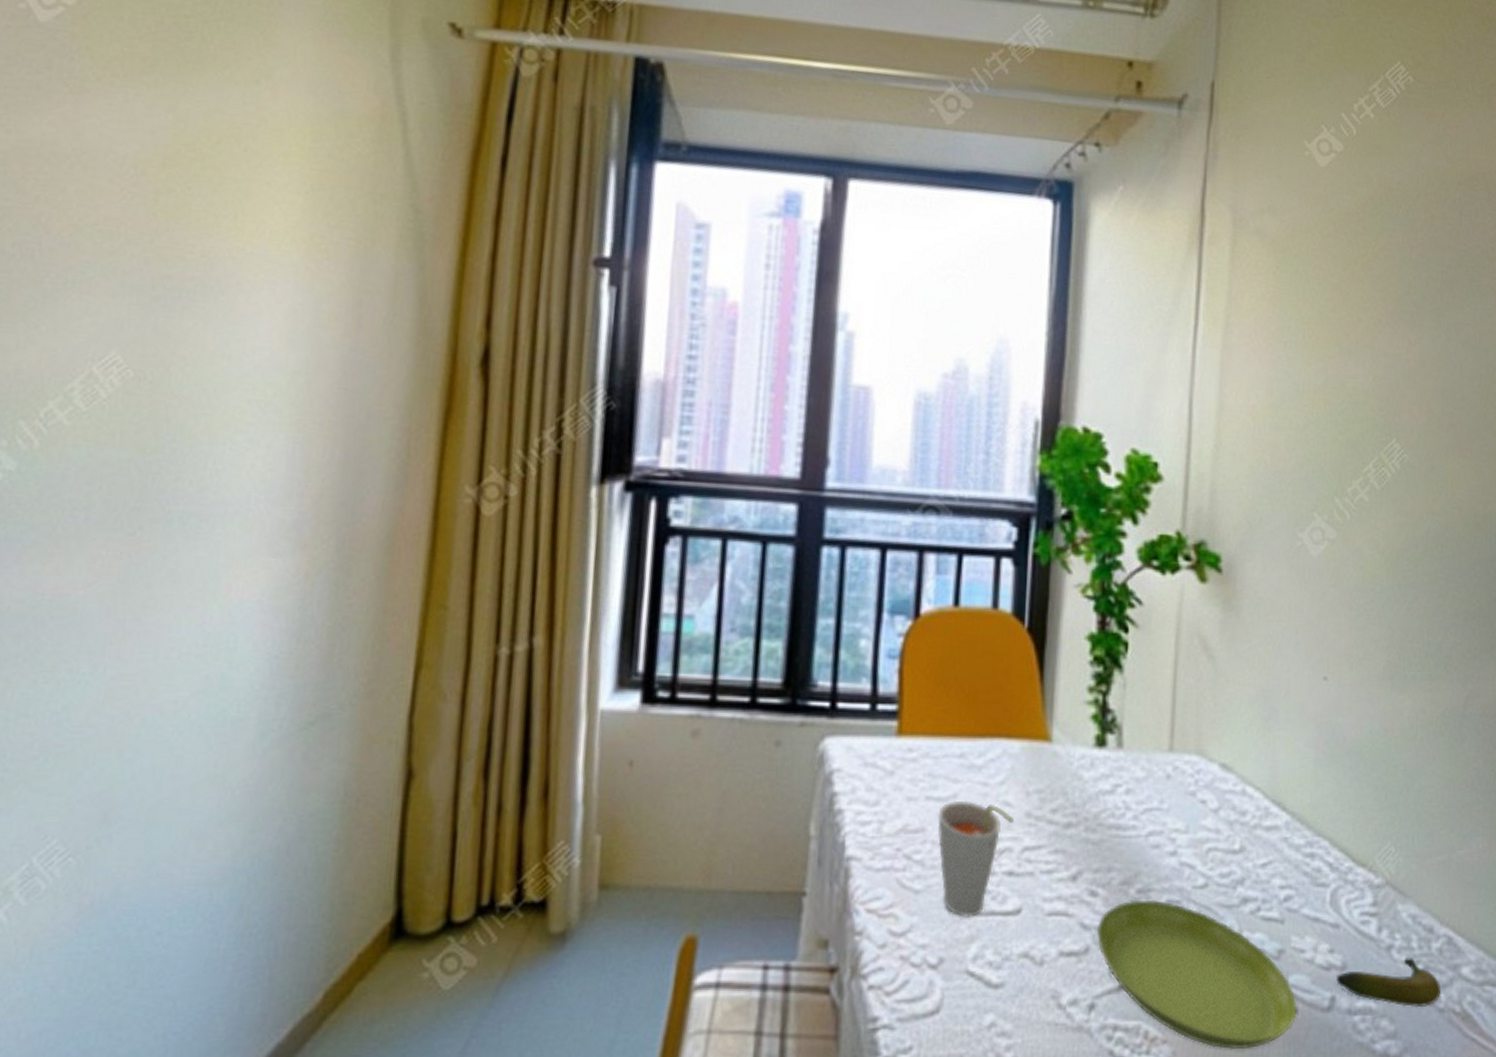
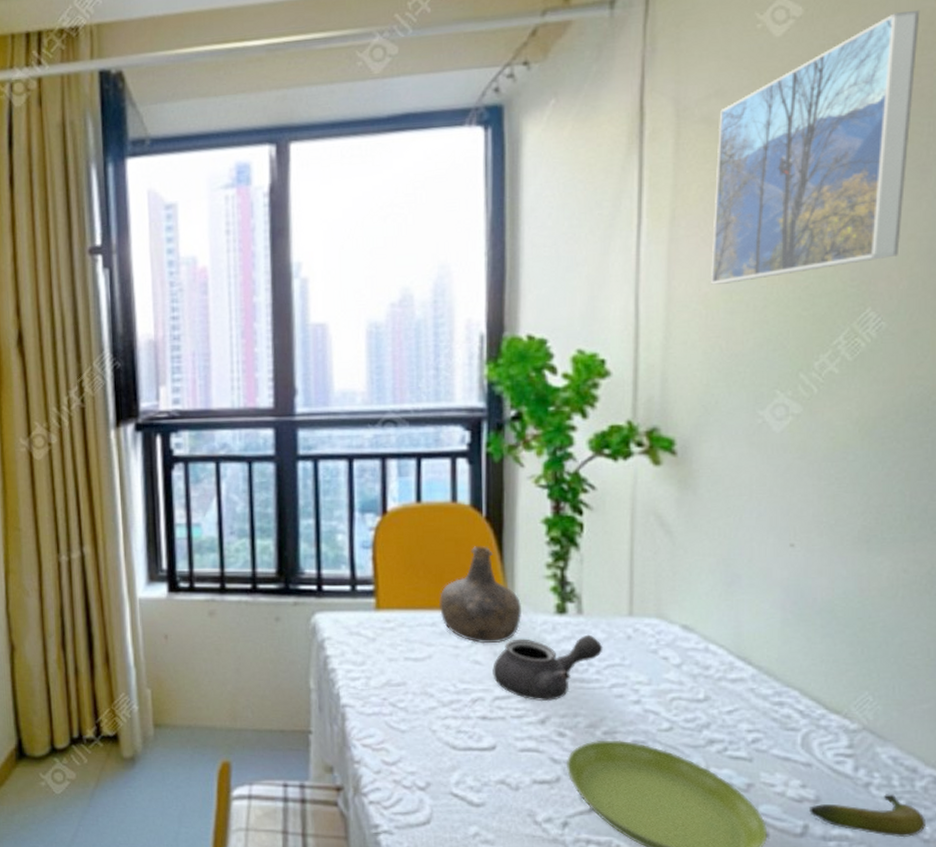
cup: present [937,800,1014,917] -> none [416,660,484,752]
bottle: none [969,661,1059,781] -> present [438,545,521,644]
teapot: none [1023,772,1142,852] -> present [492,634,603,701]
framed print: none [1258,165,1436,399] -> present [710,9,920,285]

